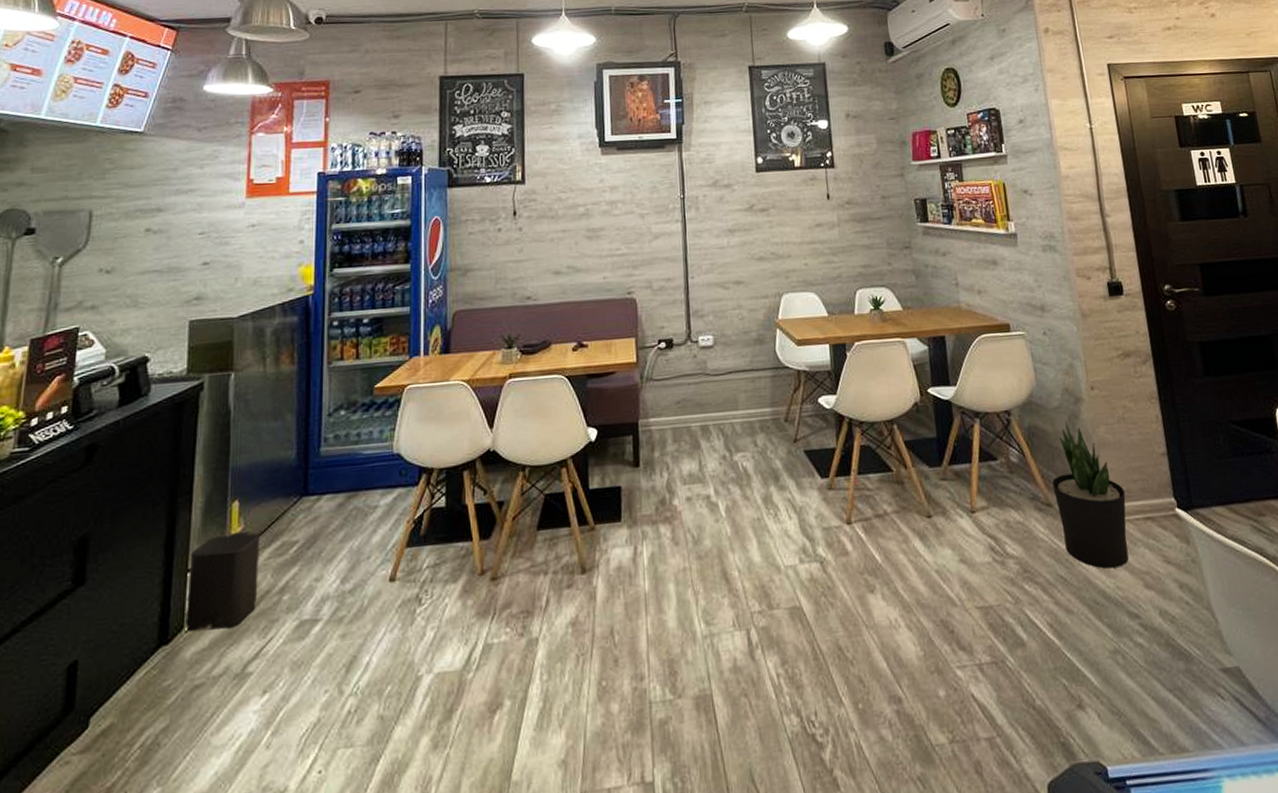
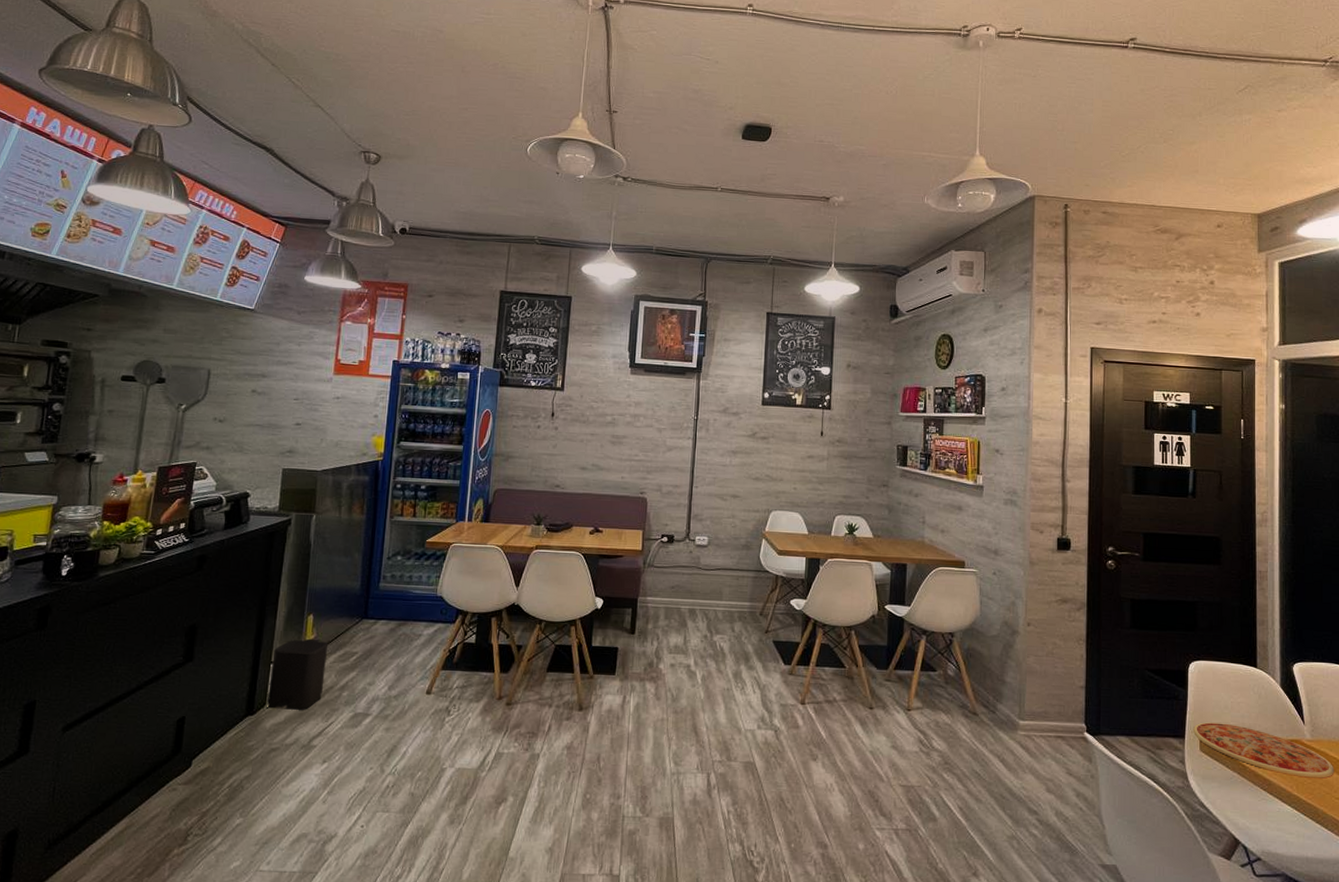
planter: present [1052,421,1129,569] -> none [980,648,1042,772]

